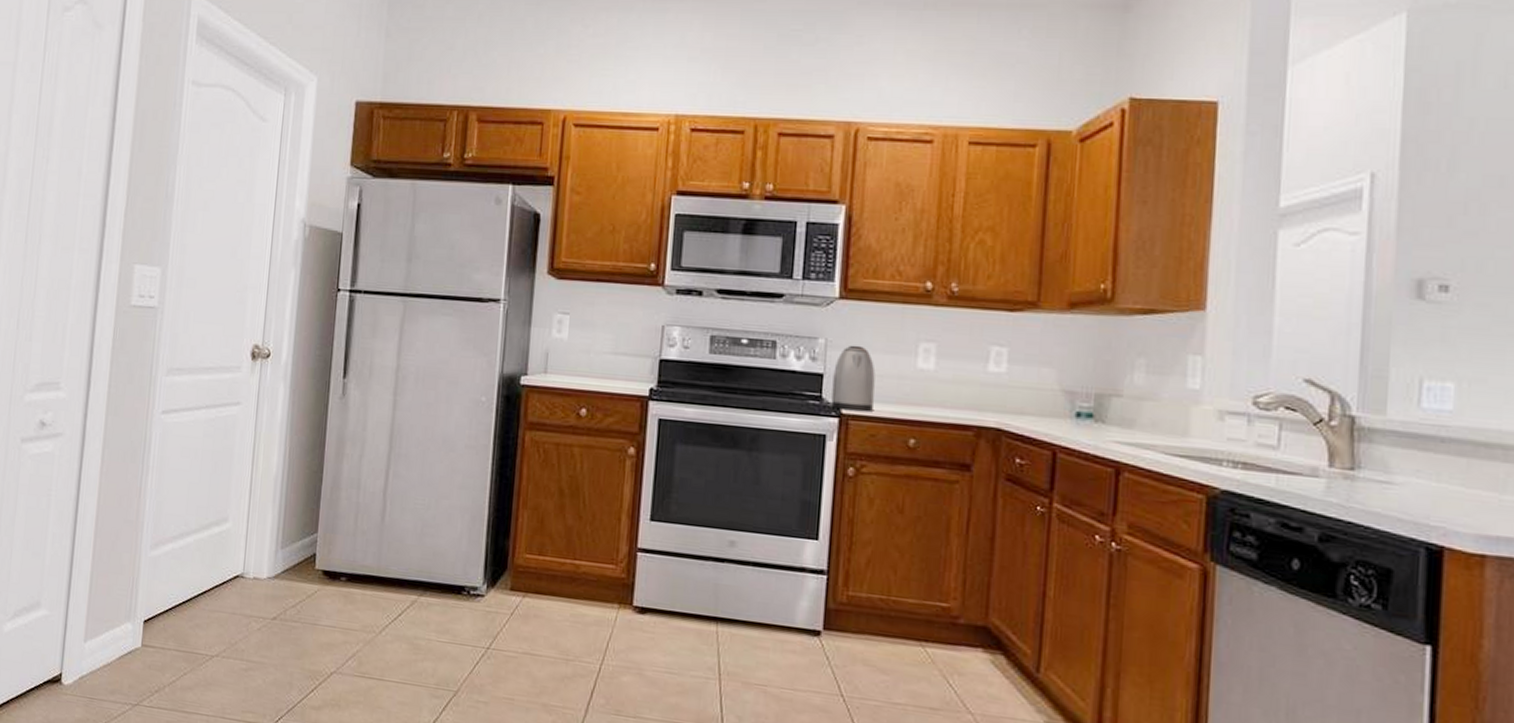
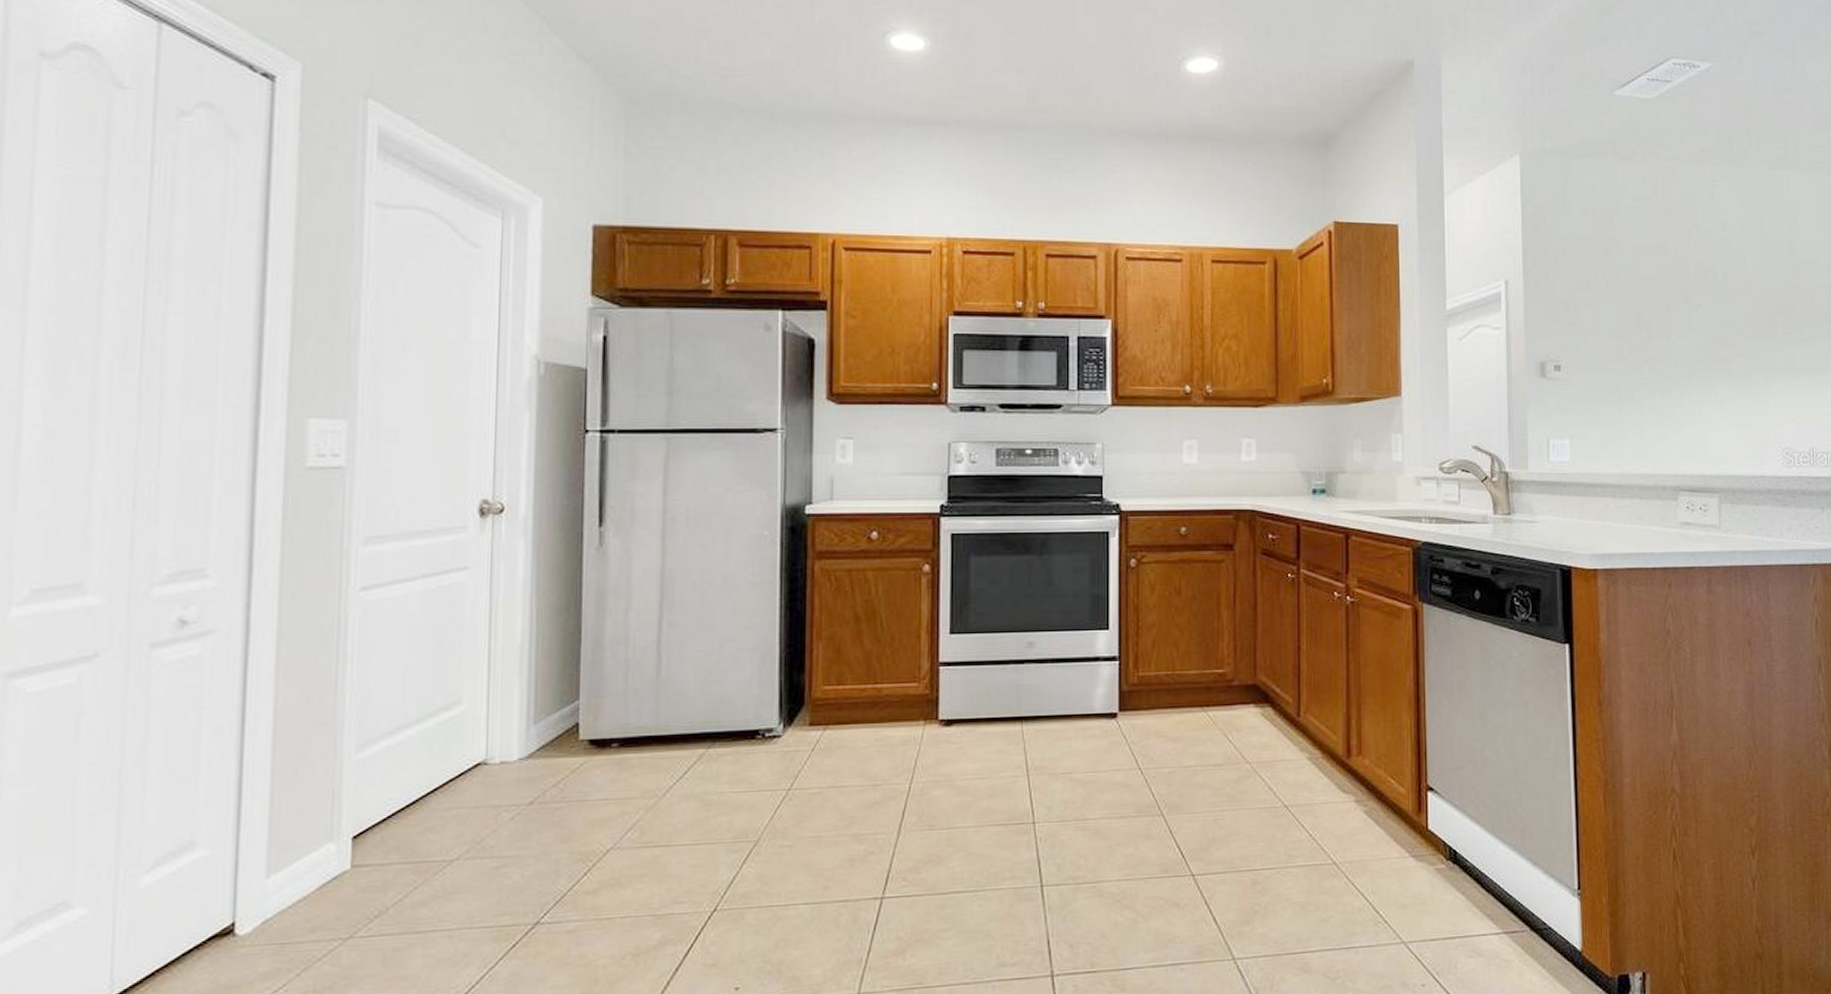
kettle: present [831,345,876,412] -> none [1111,447,1148,508]

